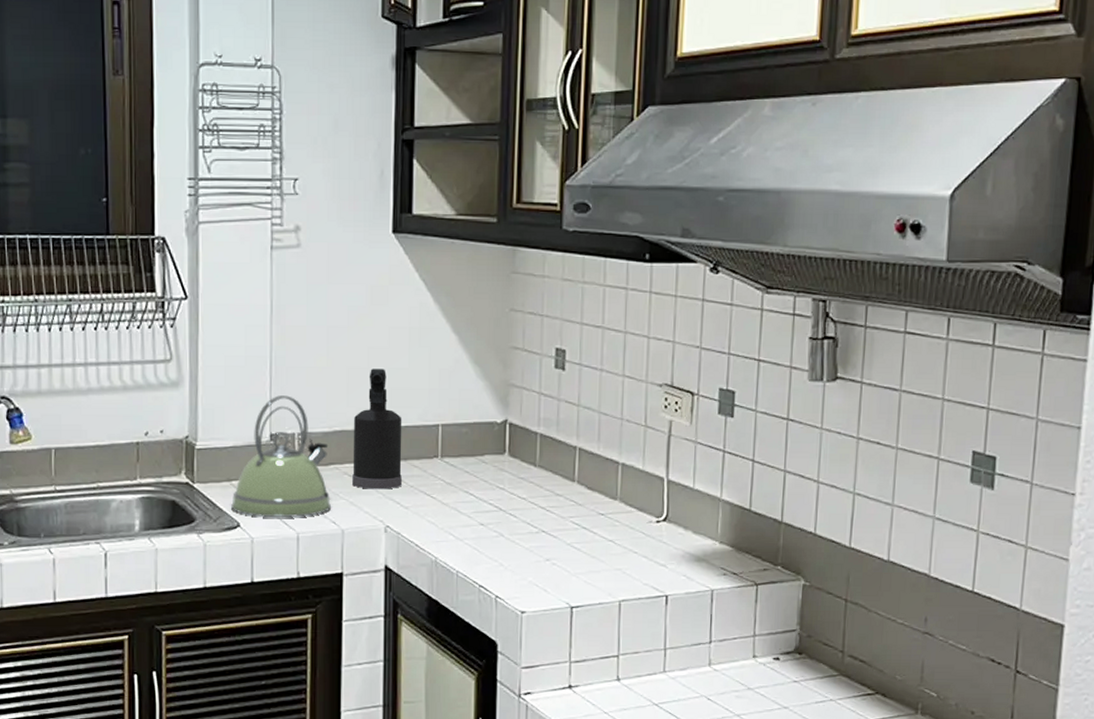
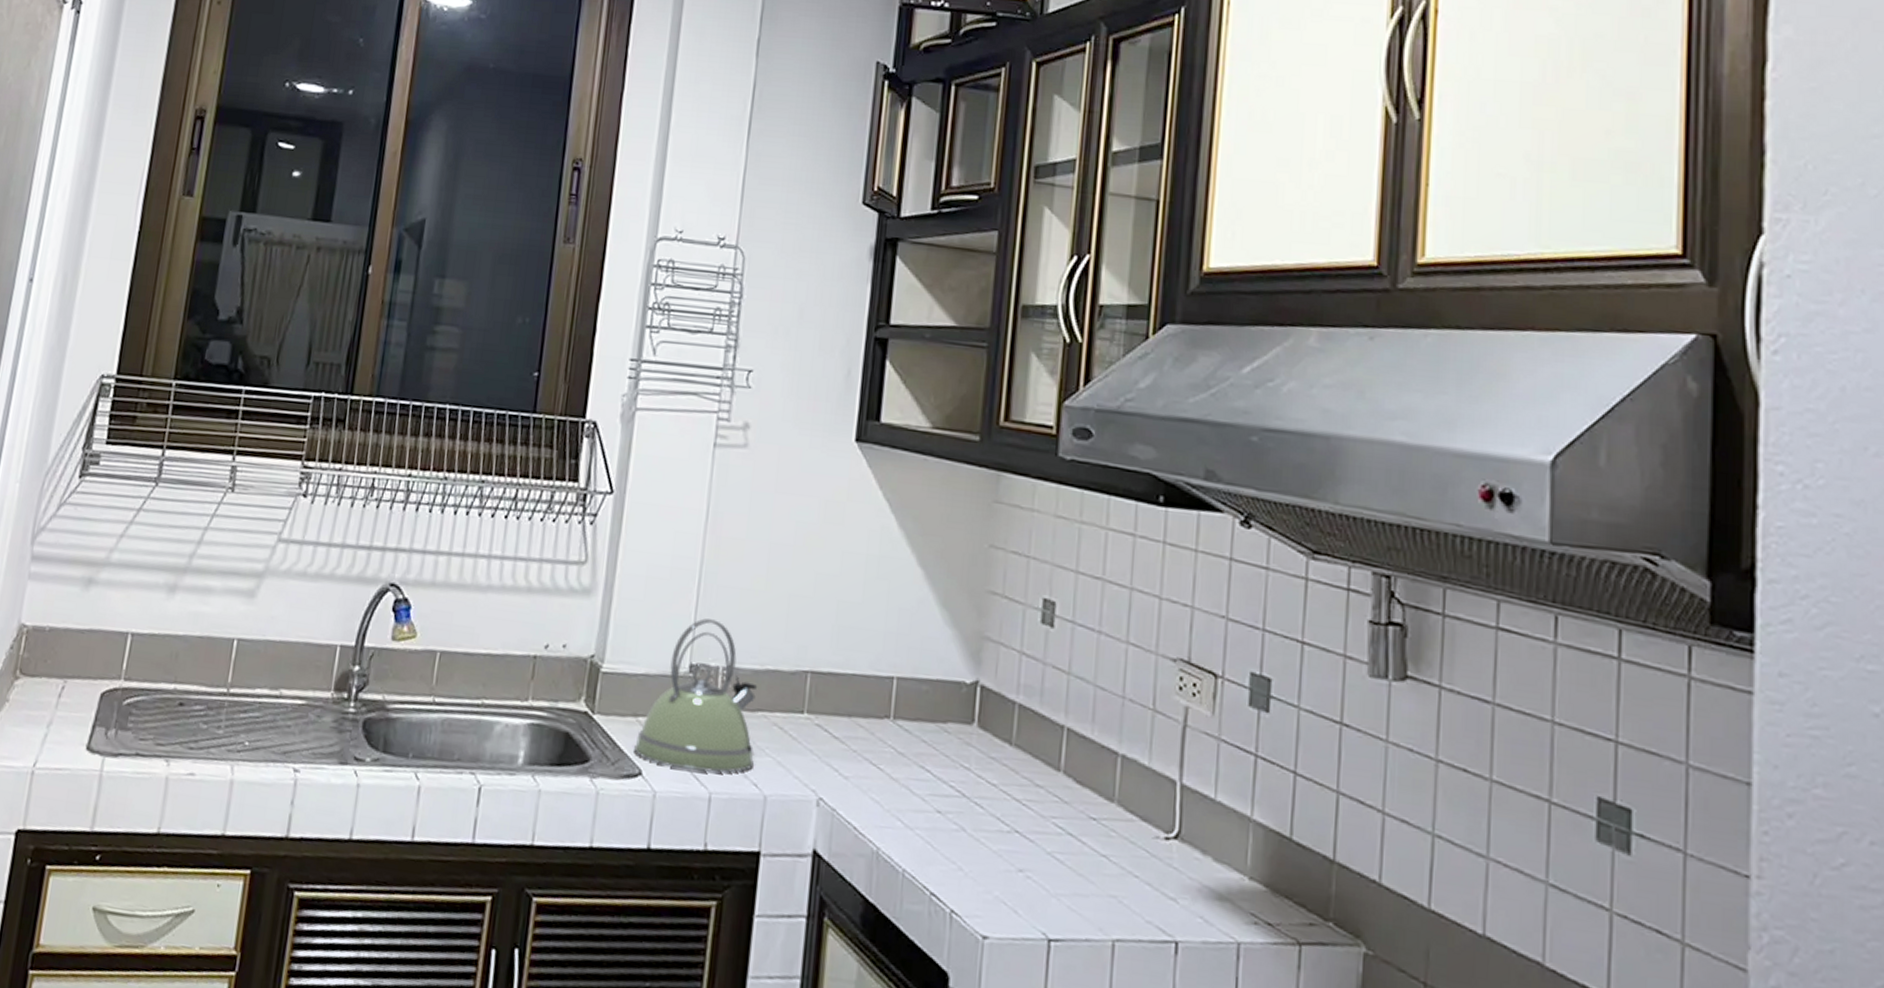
spray bottle: present [352,369,402,490] -> none [782,599,850,751]

